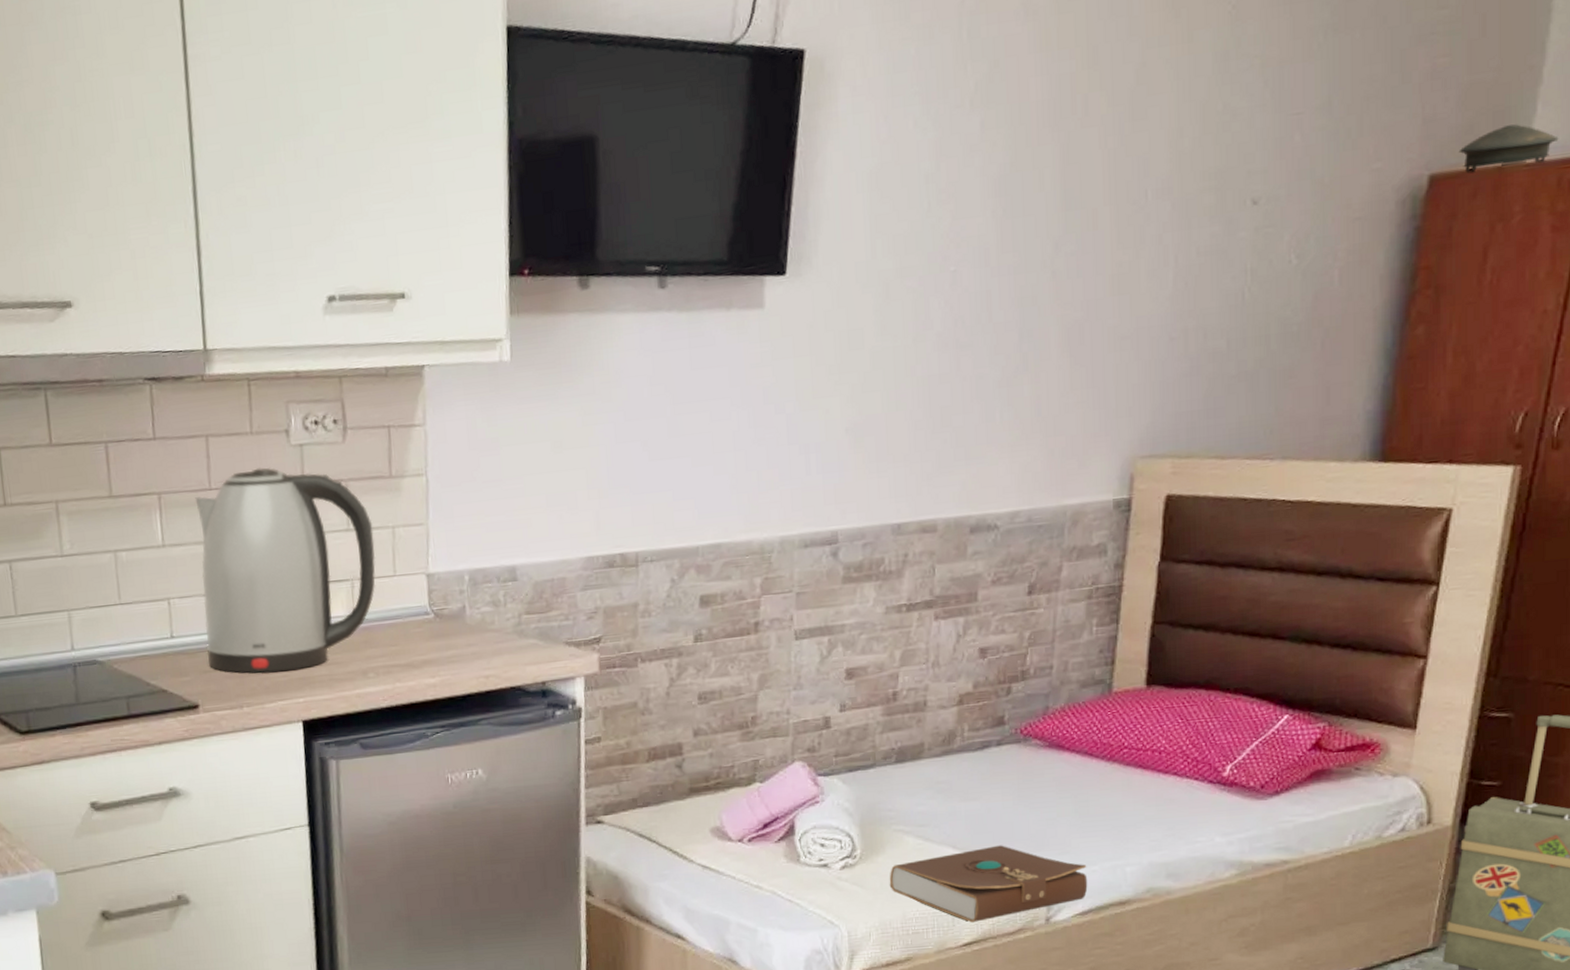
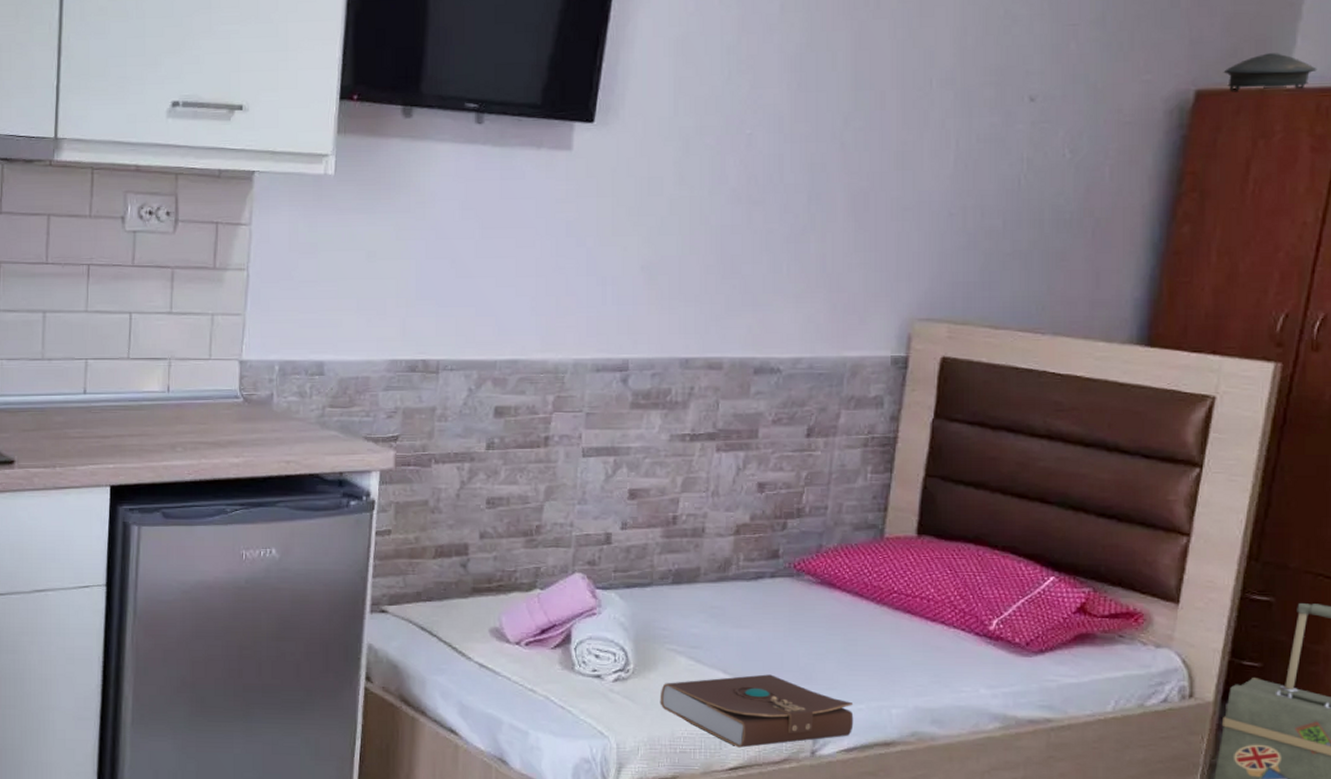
kettle: present [195,467,376,674] -> none [27,248,194,438]

